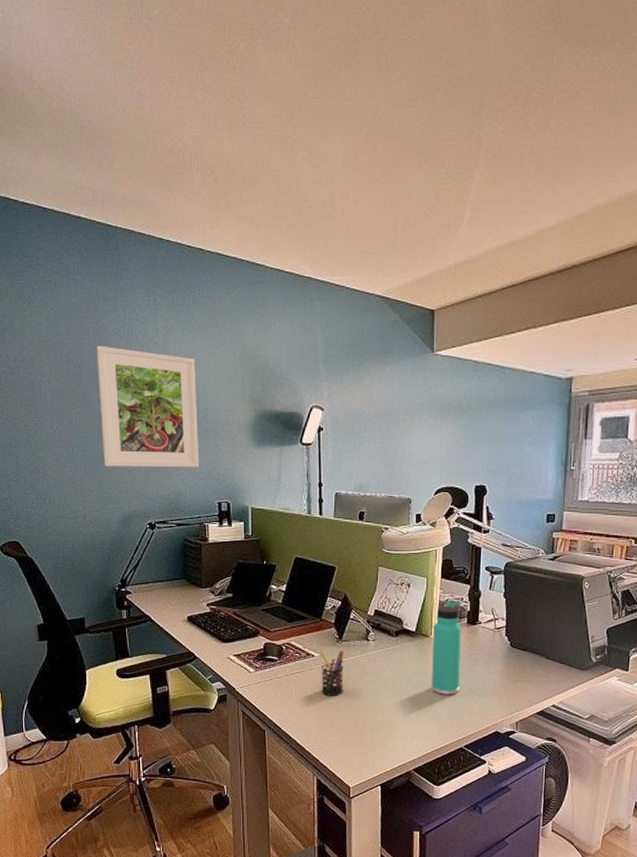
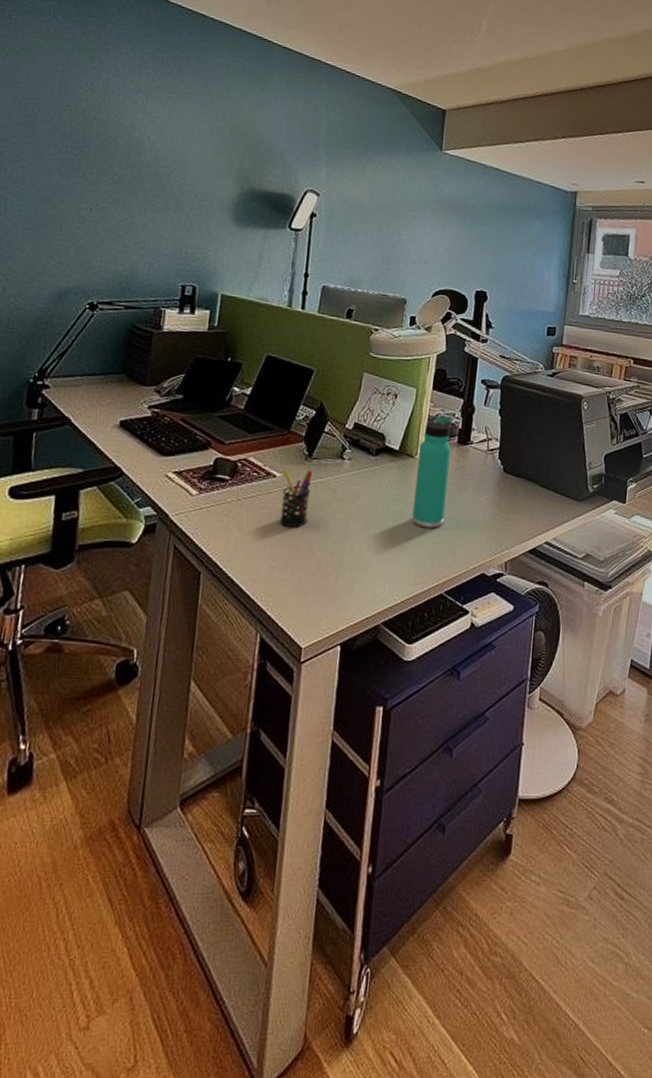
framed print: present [96,345,200,468] -> none [43,95,179,243]

